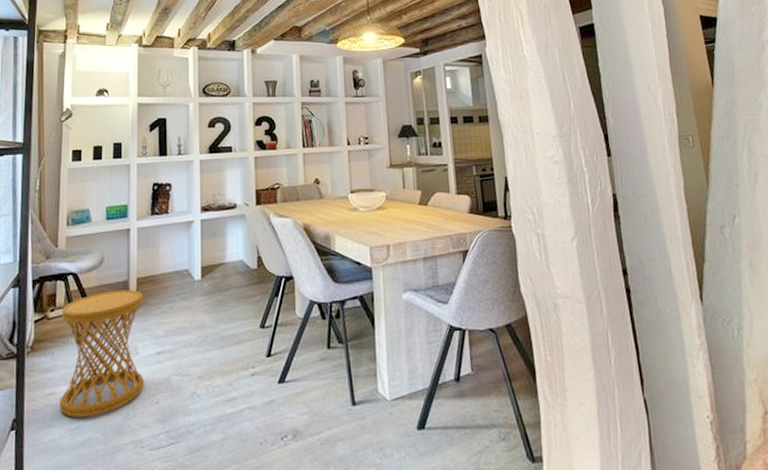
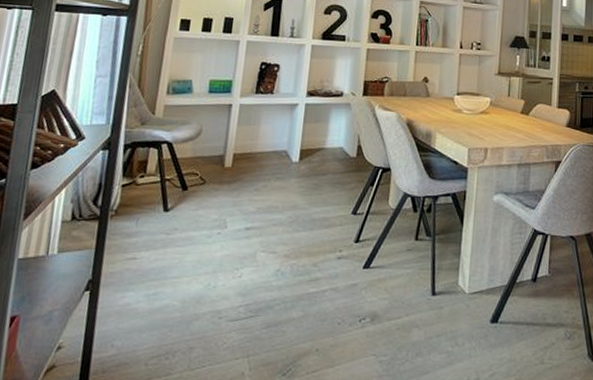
side table: present [59,289,144,418] -> none [139,163,239,285]

